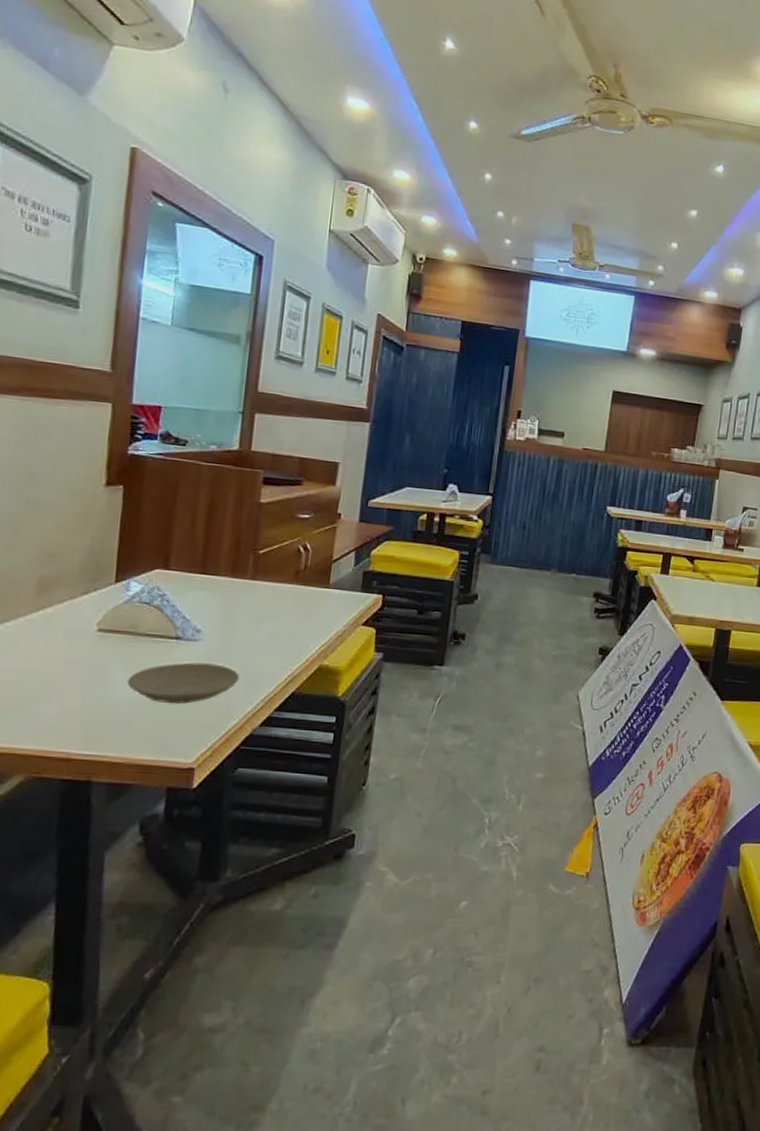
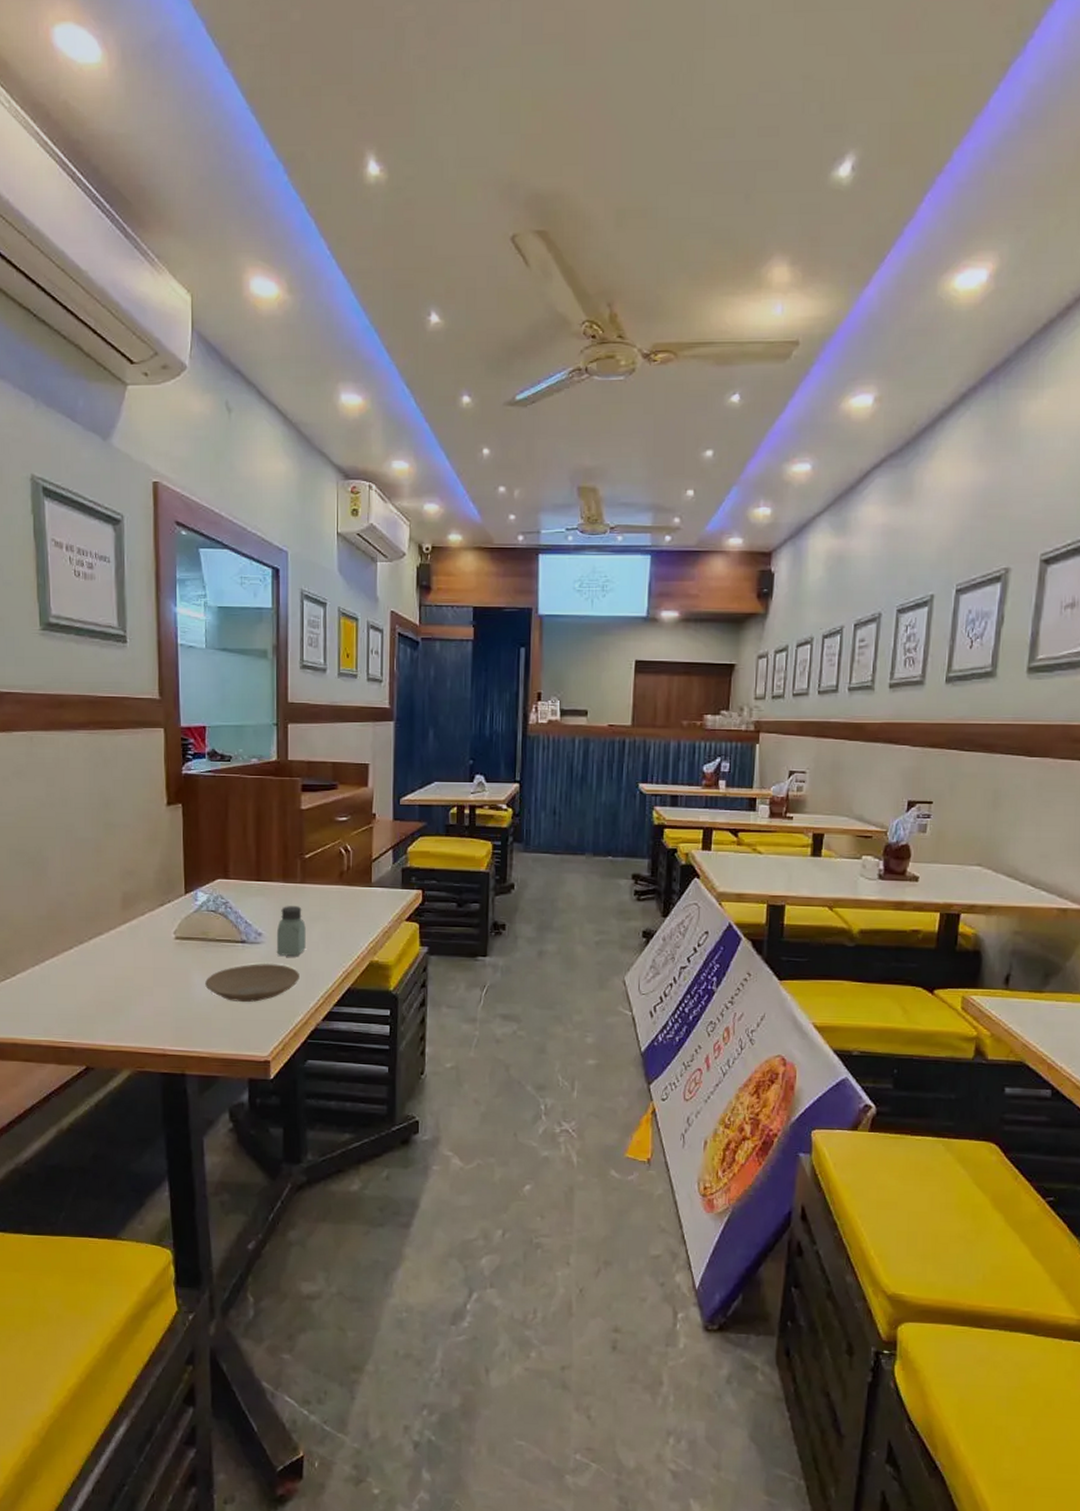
saltshaker: none [215,602,252,656] -> present [276,906,306,956]

